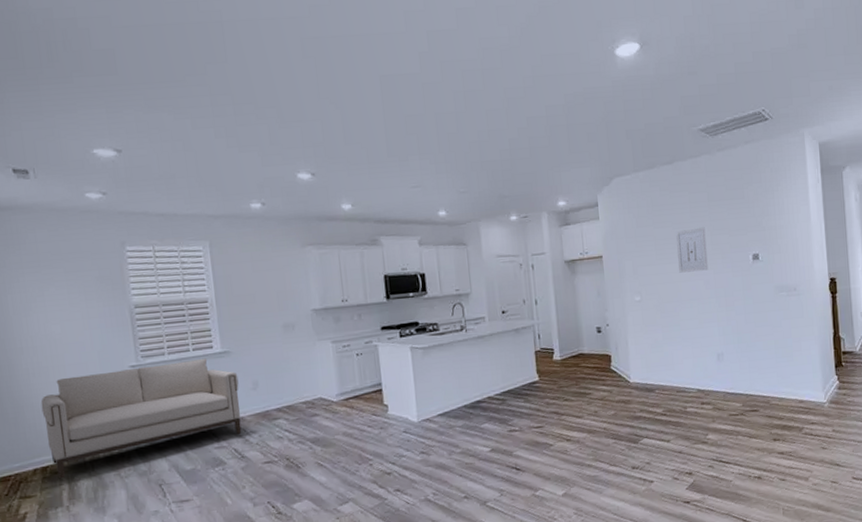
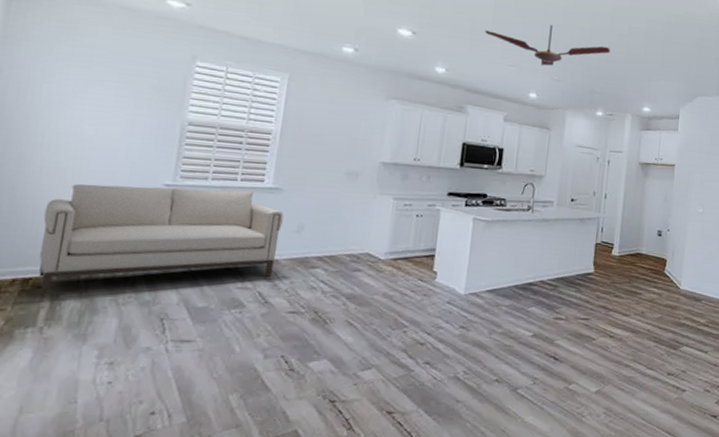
ceiling fan: none [381,134,512,180] -> present [485,24,610,66]

